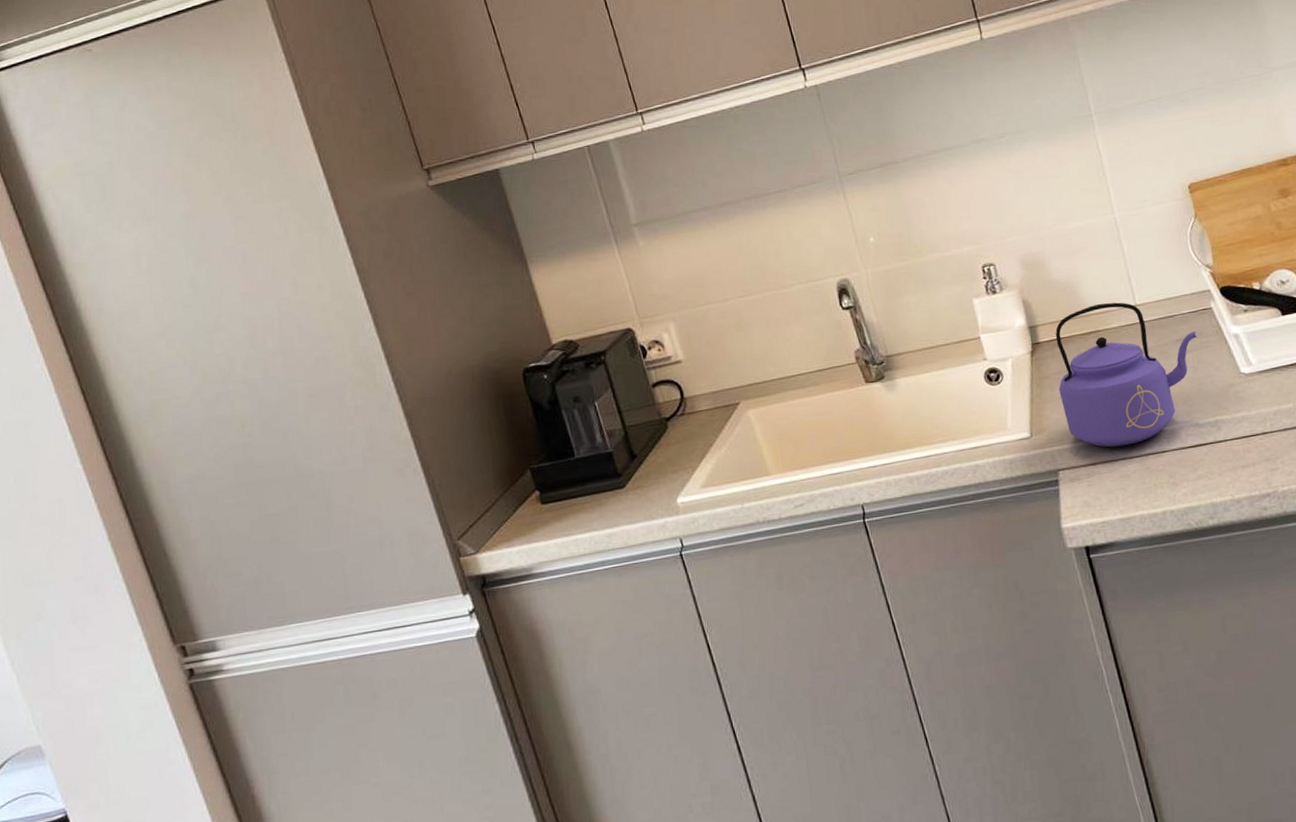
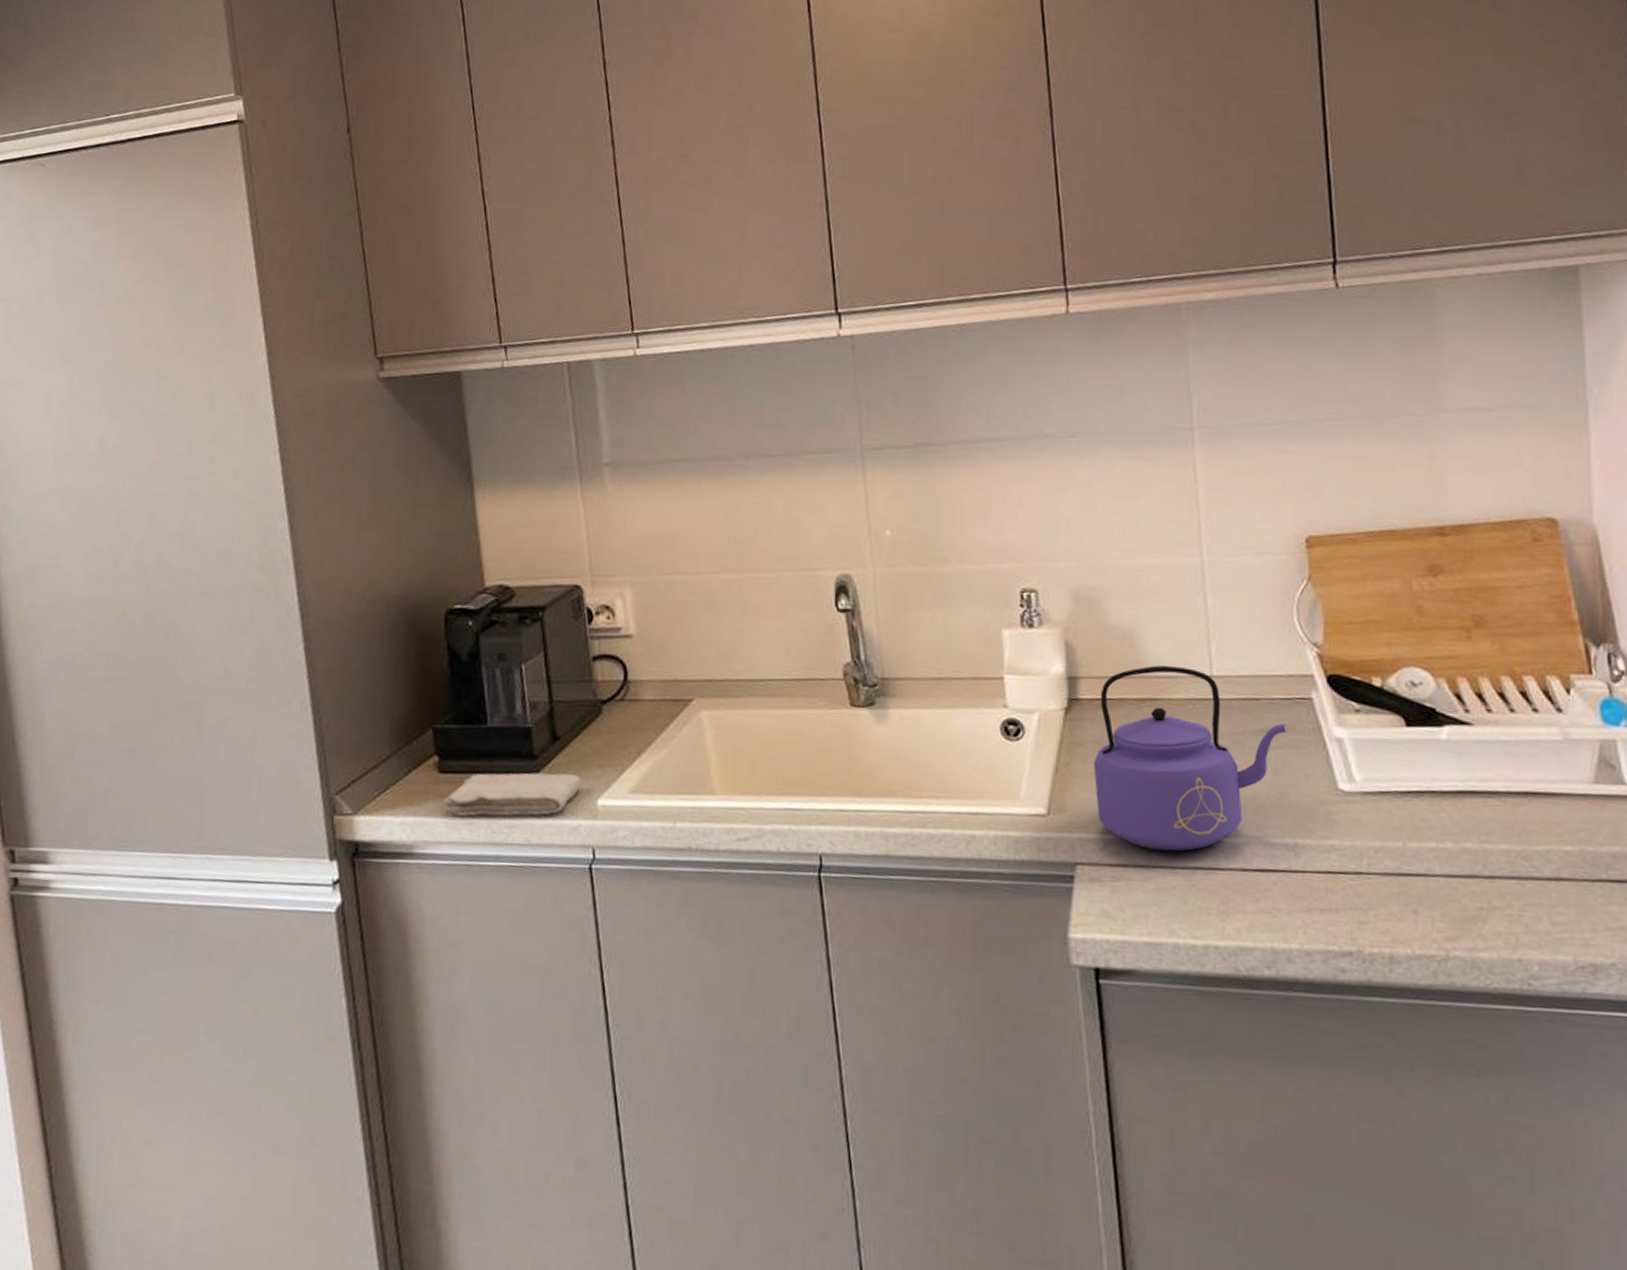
washcloth: none [550,482,662,536] -> present [443,772,582,816]

